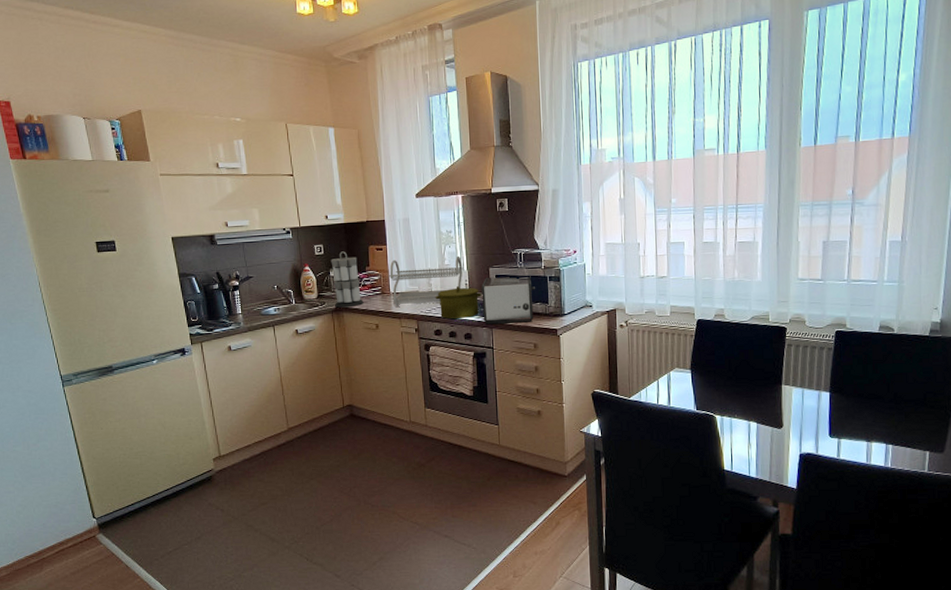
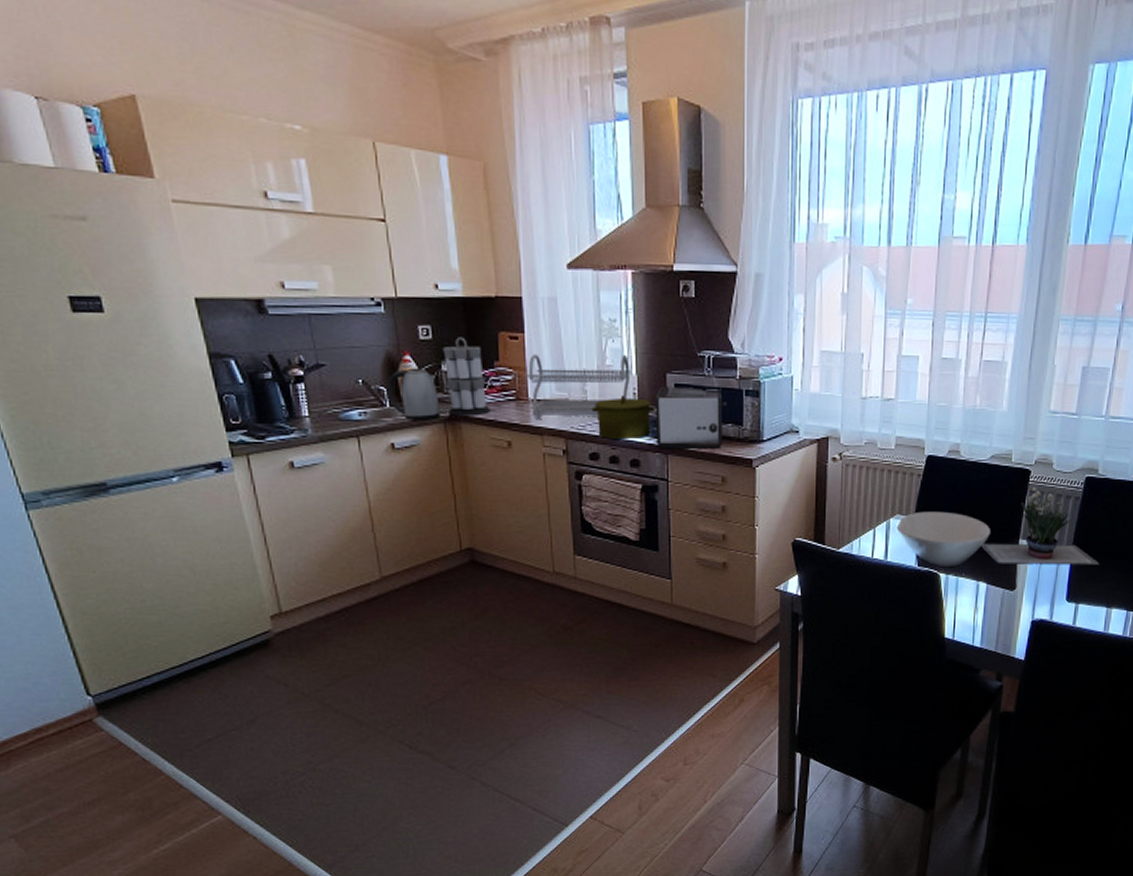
kettle: none [294,275,329,313] -> present [387,368,441,421]
bowl: none [676,364,756,410] -> present [896,511,990,566]
potted flower: none [749,341,857,407] -> present [981,486,1100,565]

